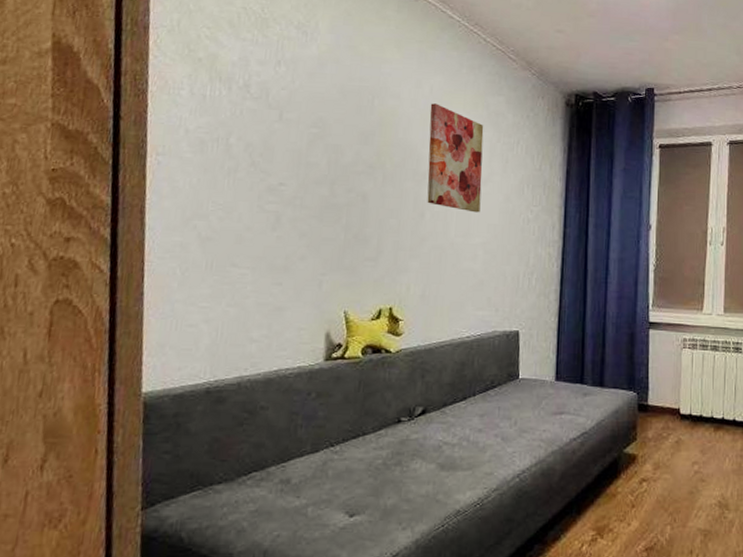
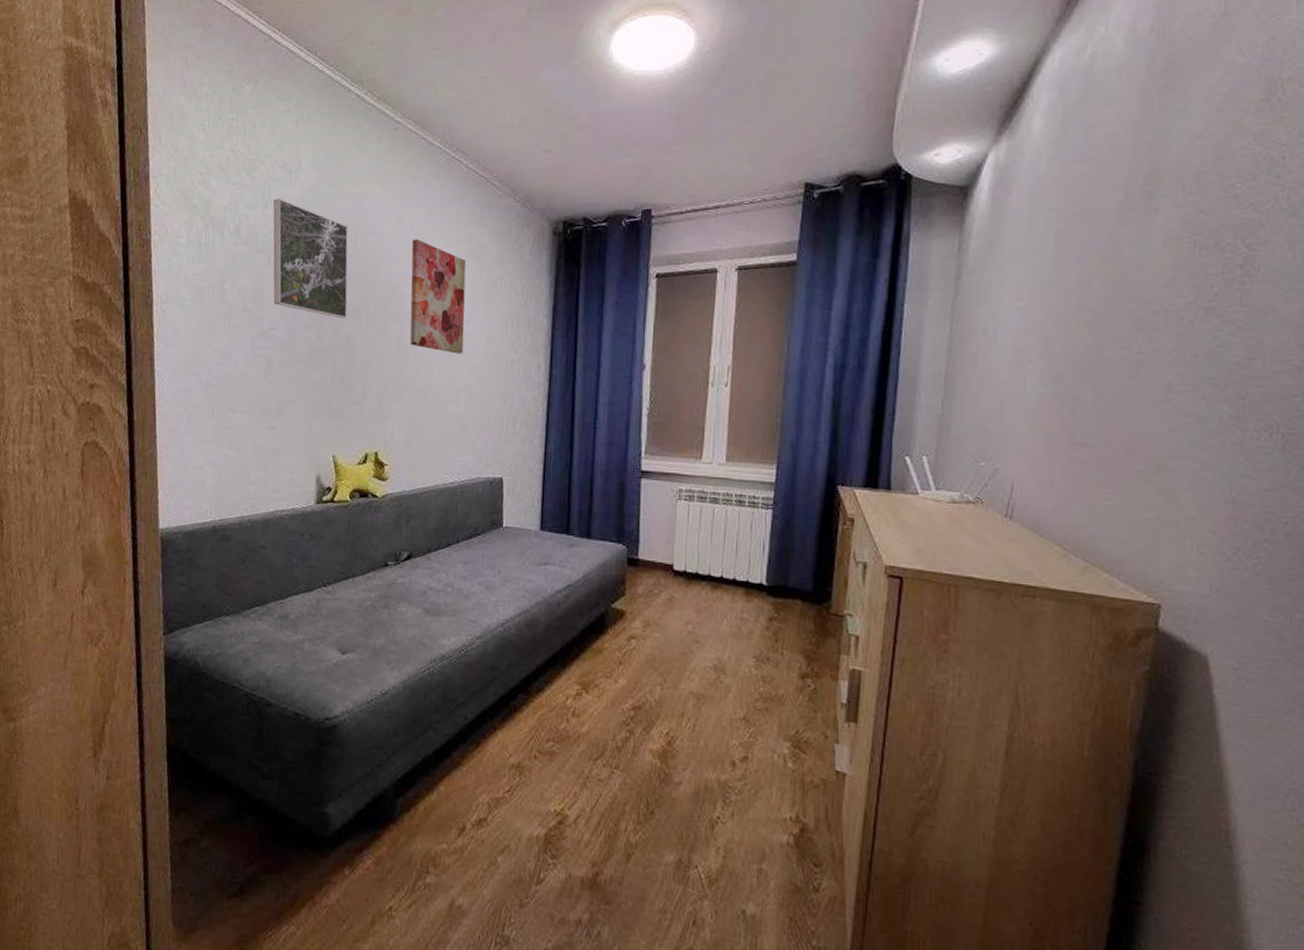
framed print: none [284,57,366,176] -> present [273,199,349,319]

